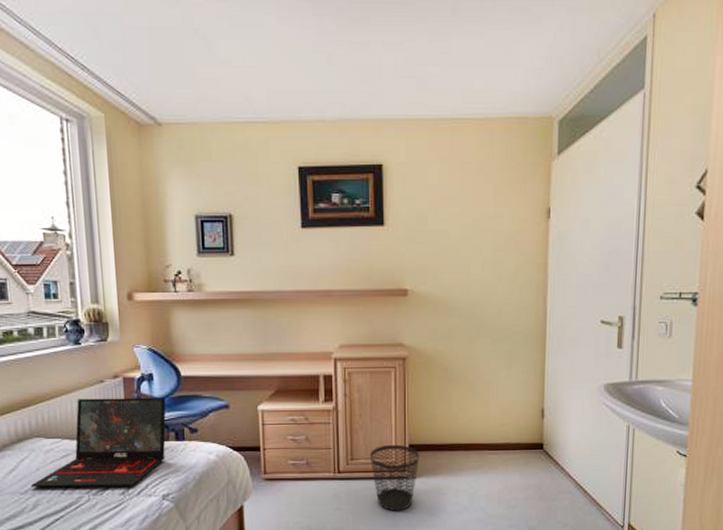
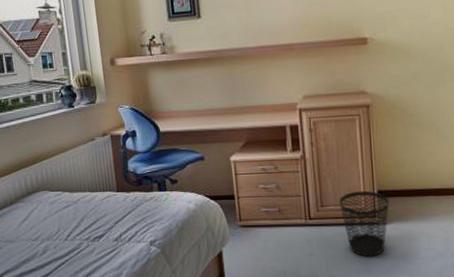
laptop: present [31,397,166,488] -> none [40,152,151,235]

